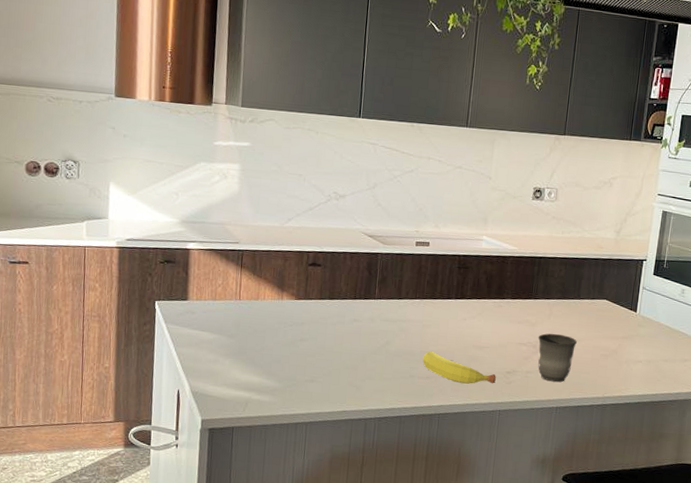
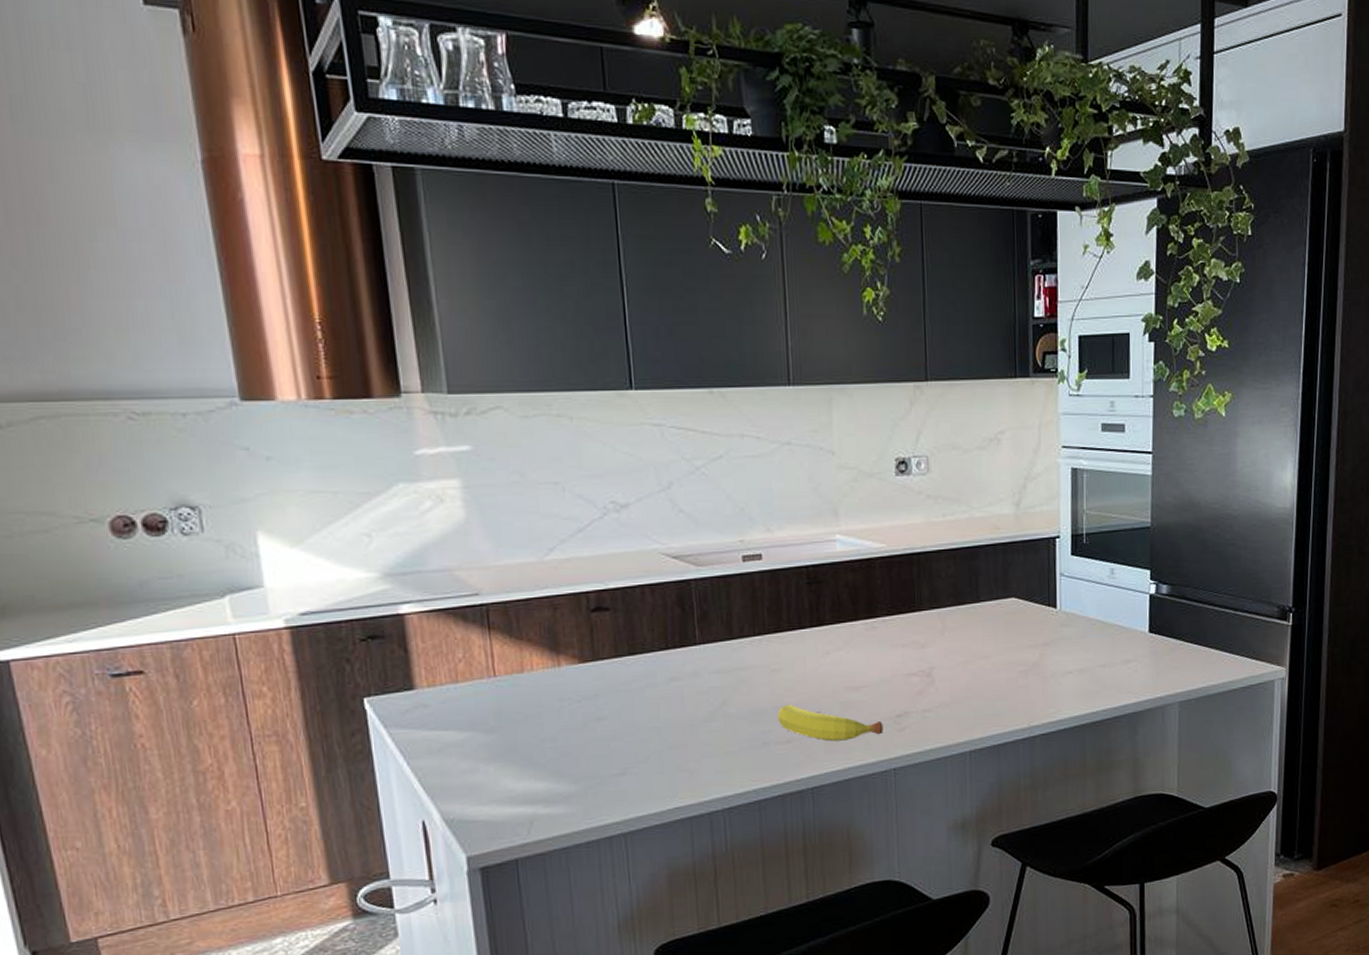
mug: present [538,333,577,383] -> none [931,653,984,719]

